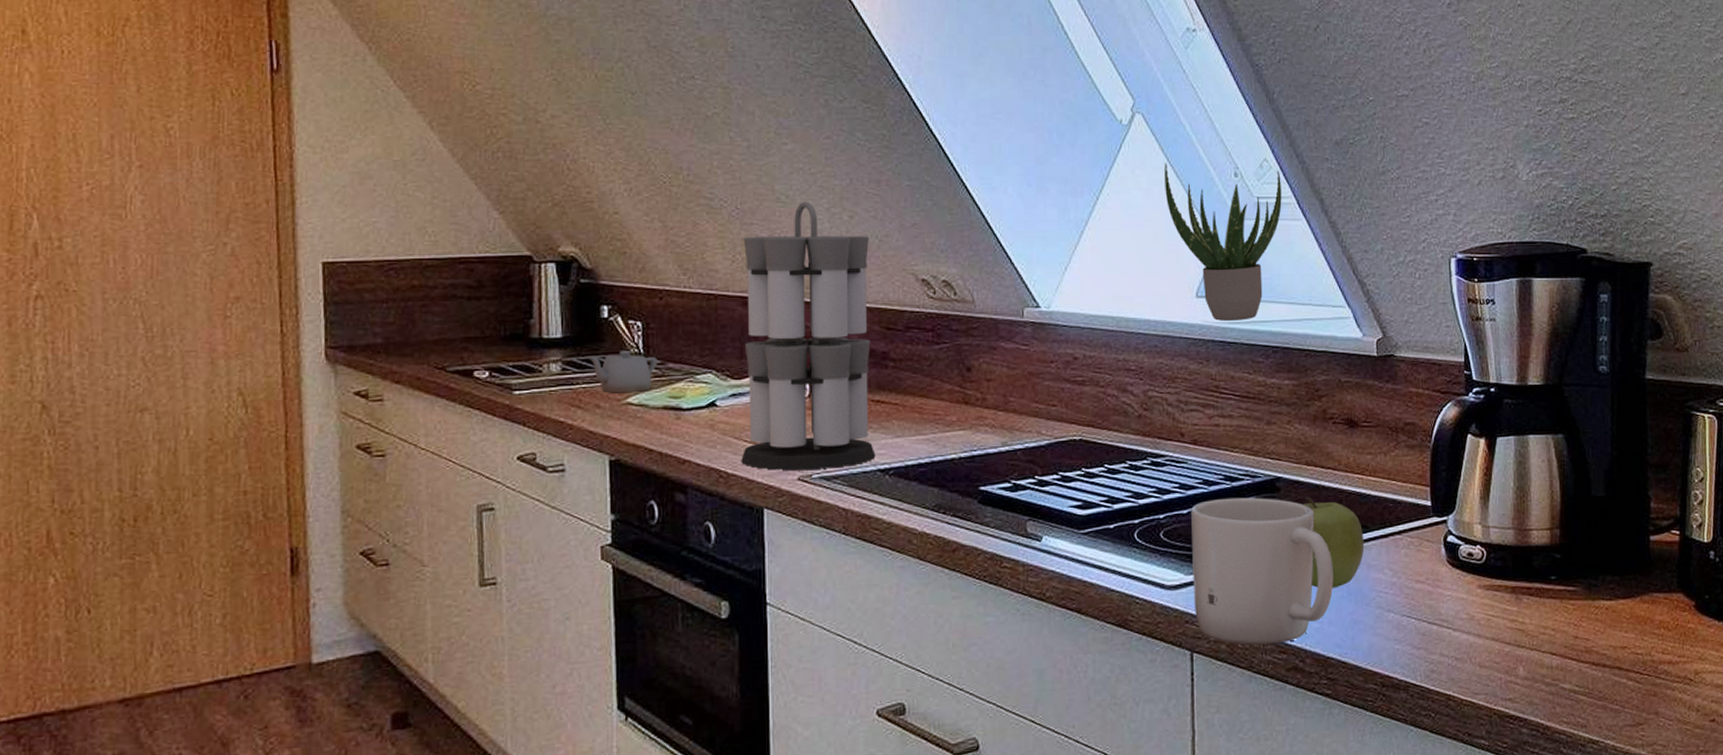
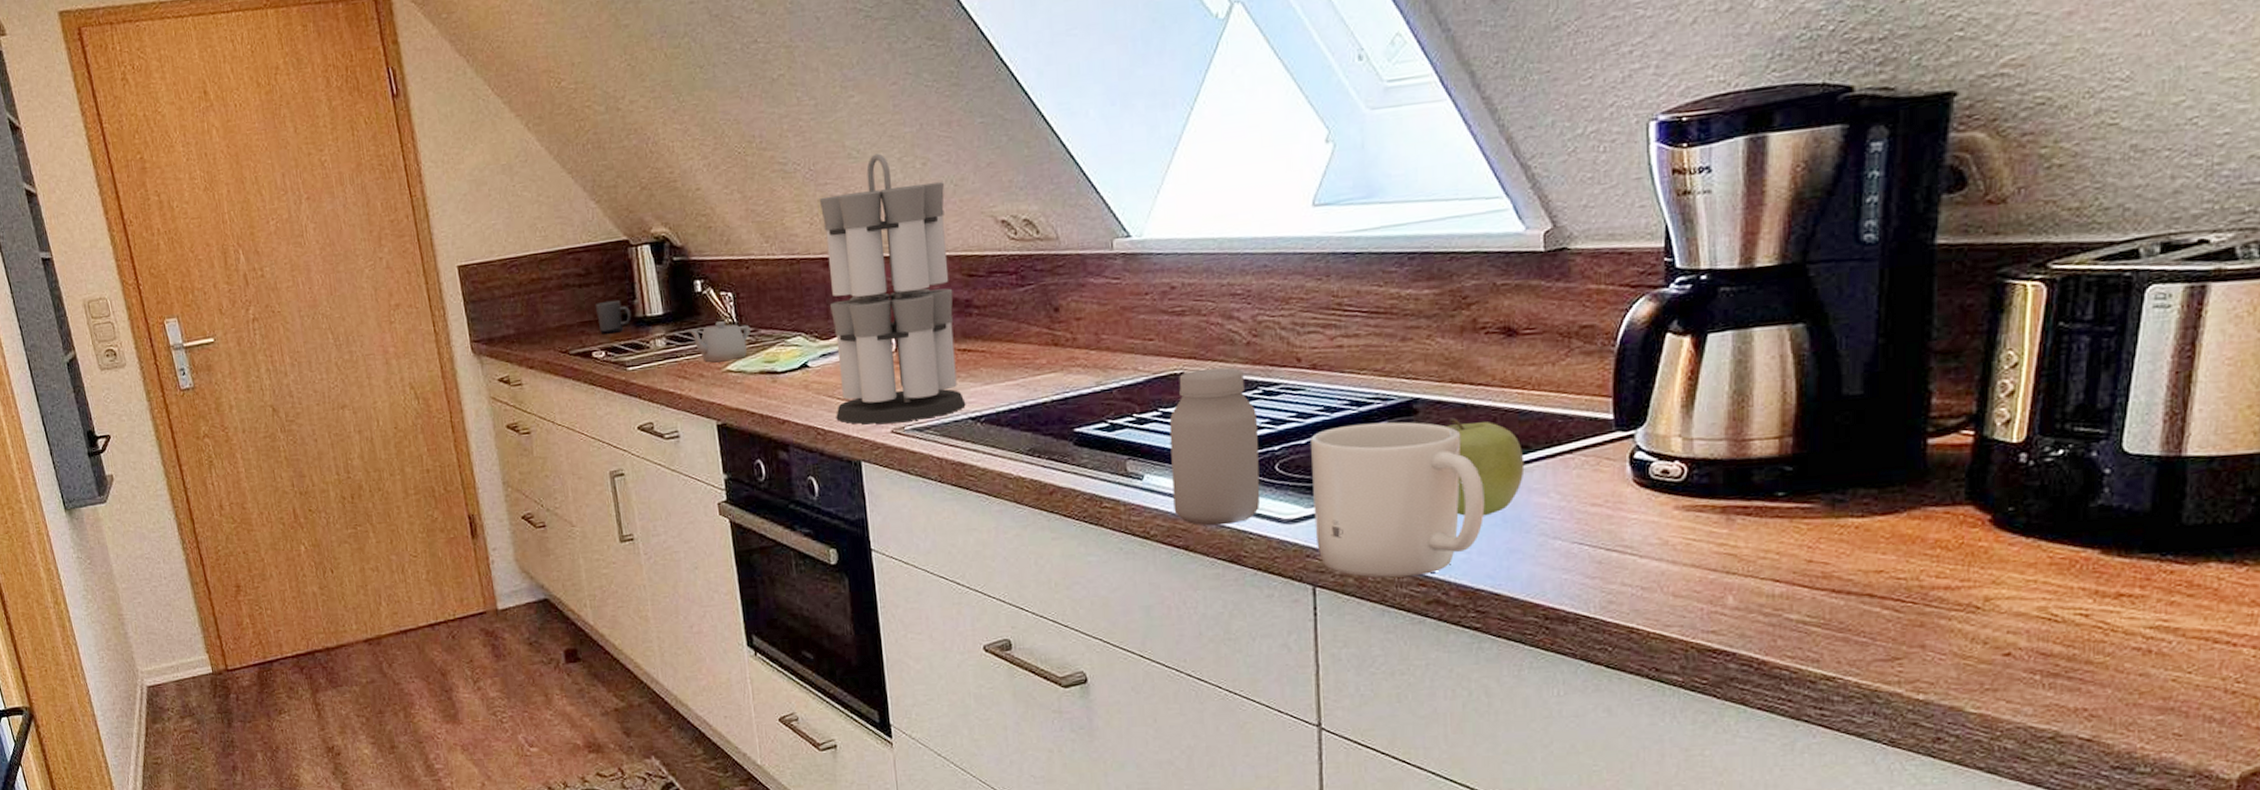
mug: none [483,317,526,354] -> present [595,300,632,336]
jar: none [1067,437,1147,590] -> present [1169,368,1261,526]
potted plant: present [1164,163,1282,322] -> none [1271,44,1420,231]

